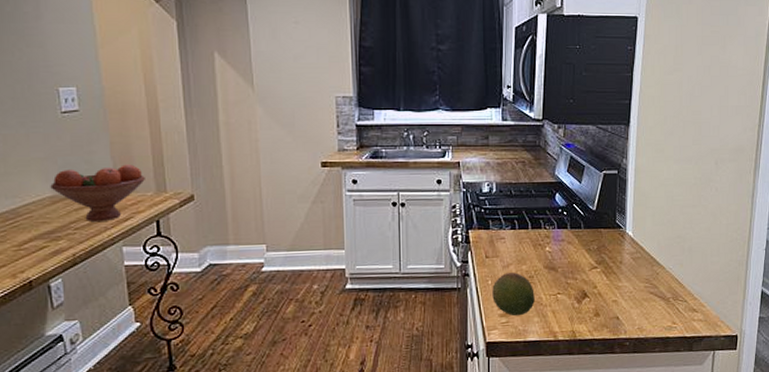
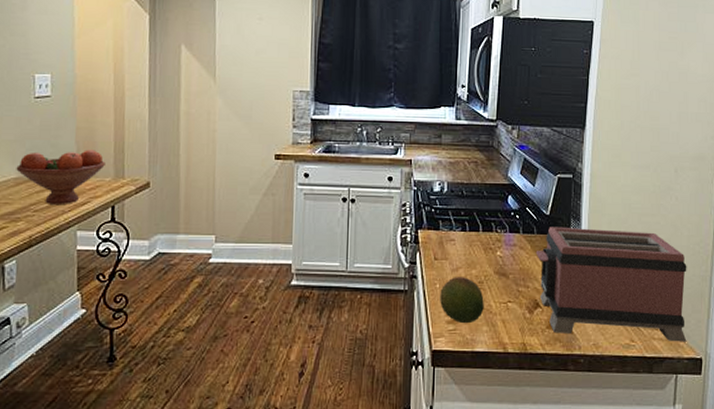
toaster: none [583,221,725,322] -> present [535,227,687,342]

